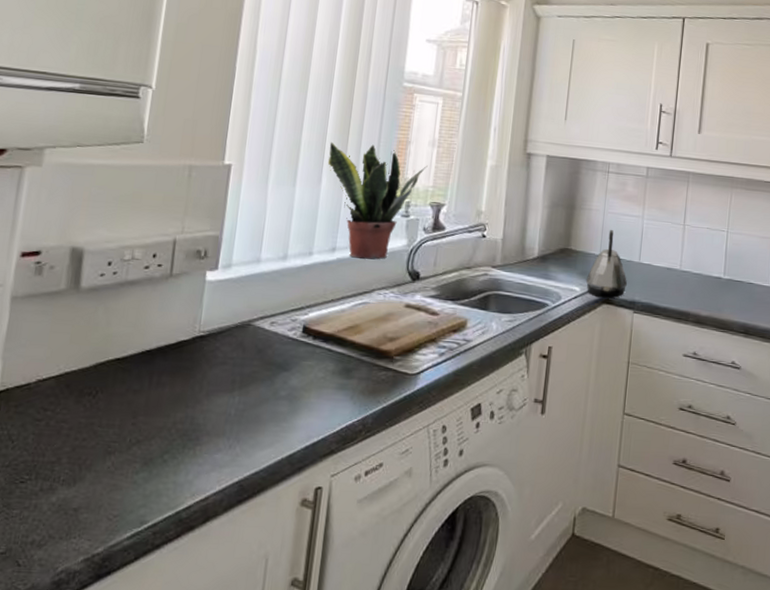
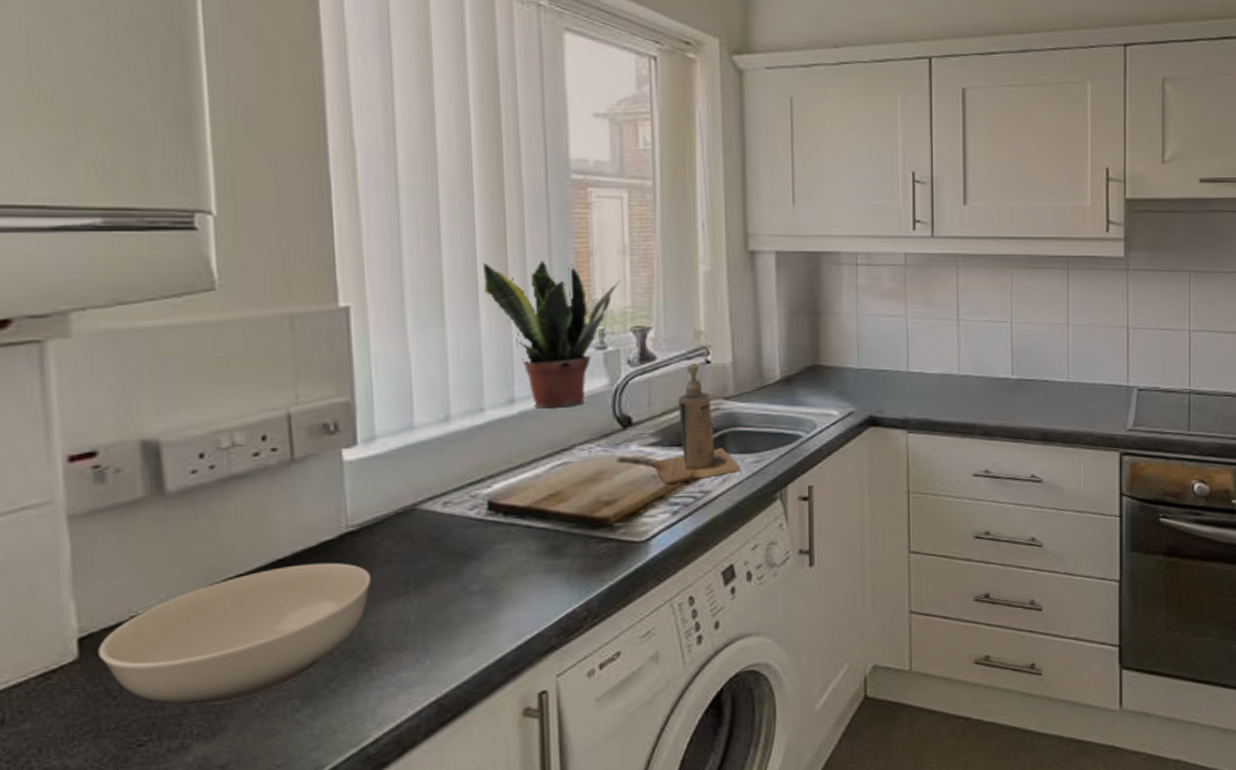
bowl: none [9,356,210,459] -> present [98,562,372,705]
soap dispenser: none [430,236,497,331] -> present [652,363,741,485]
kettle: present [585,229,628,299] -> none [844,335,897,420]

